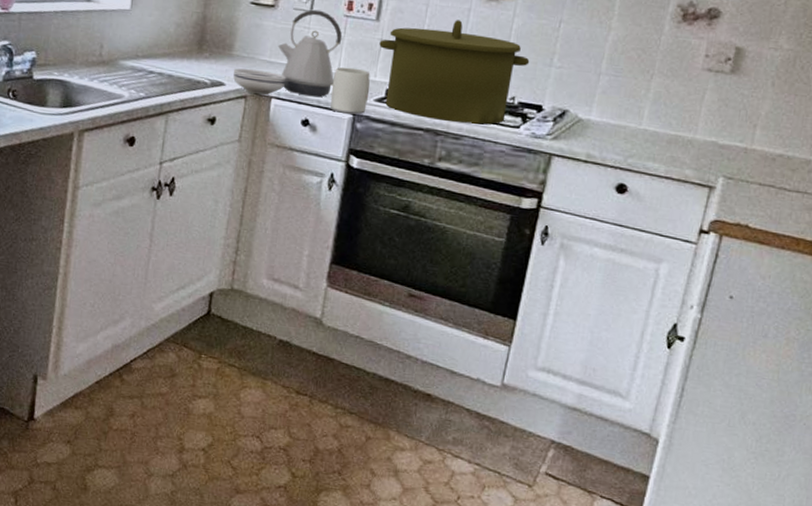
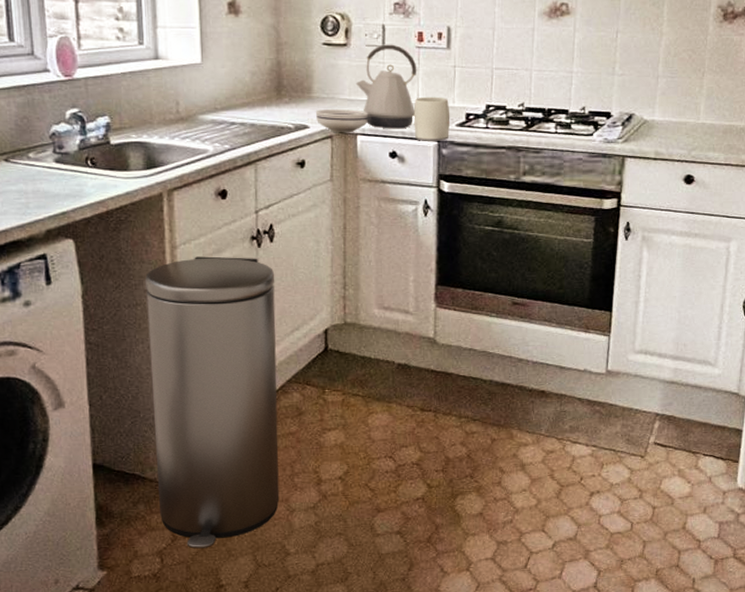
pedal bin: none [21,200,170,498] -> present [144,256,280,549]
cooking pot: present [379,20,530,125] -> none [453,40,594,138]

